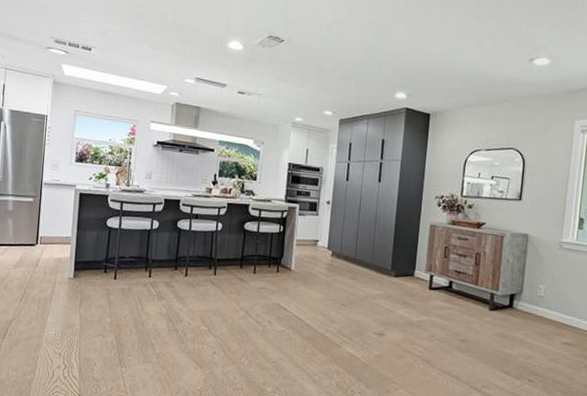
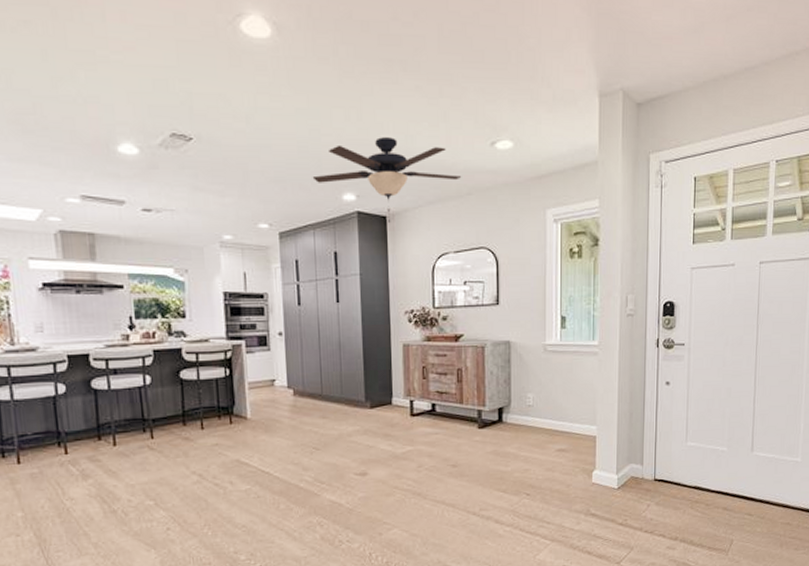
ceiling fan: none [373,49,500,119] -> present [312,137,462,222]

